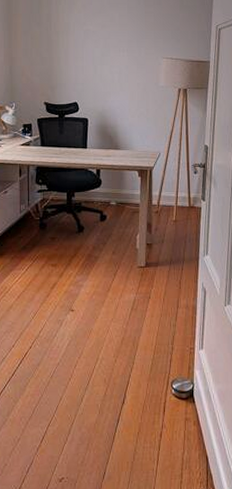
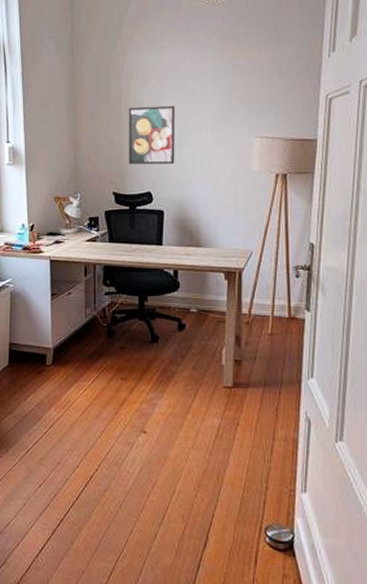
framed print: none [57,29,97,79] -> present [128,105,175,165]

